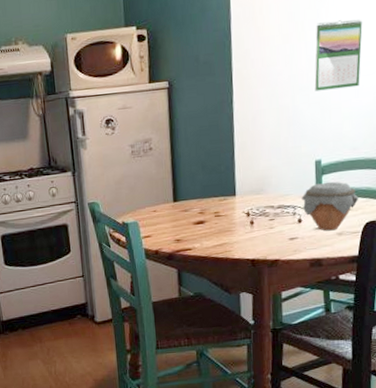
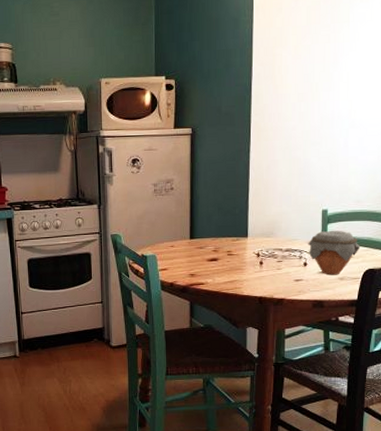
calendar: present [314,19,363,92] -> none [325,84,371,147]

